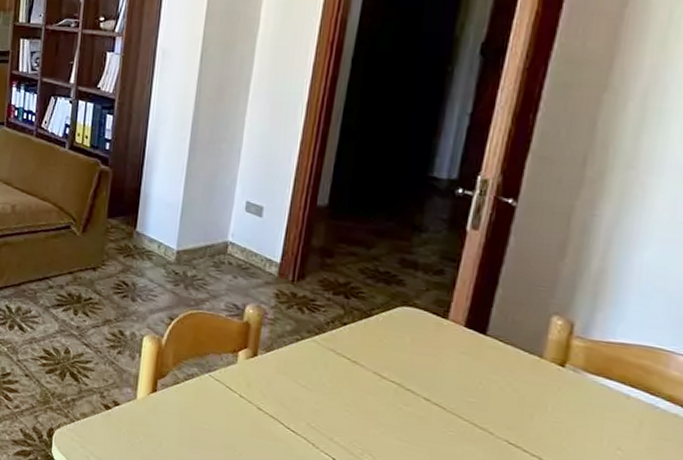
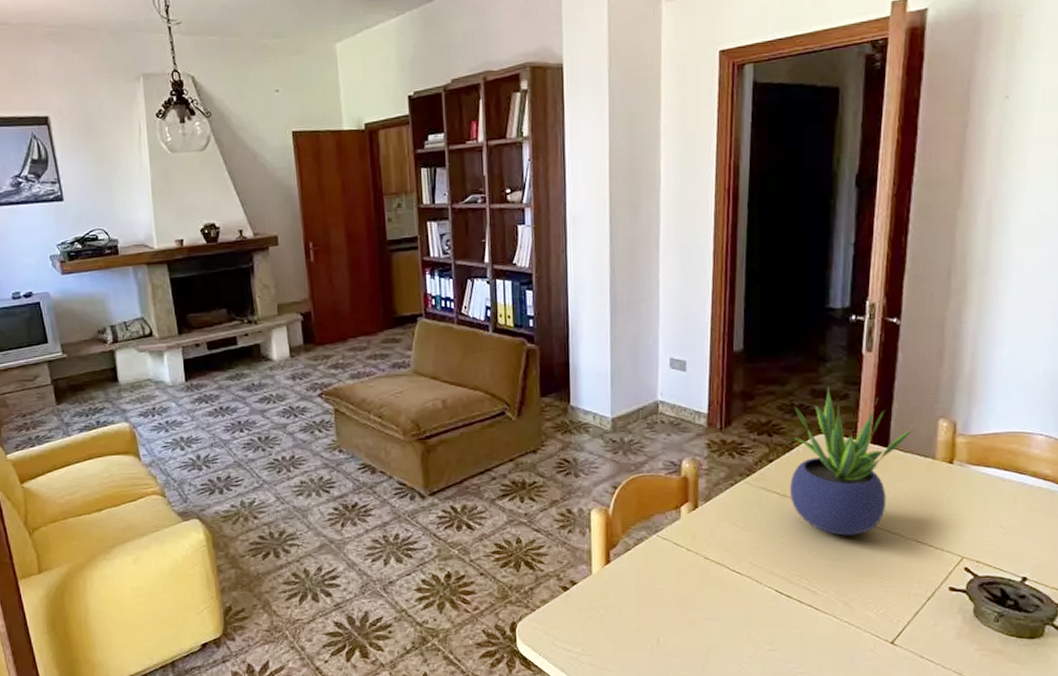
potted plant: none [362,258,520,421] -> present [790,386,914,536]

